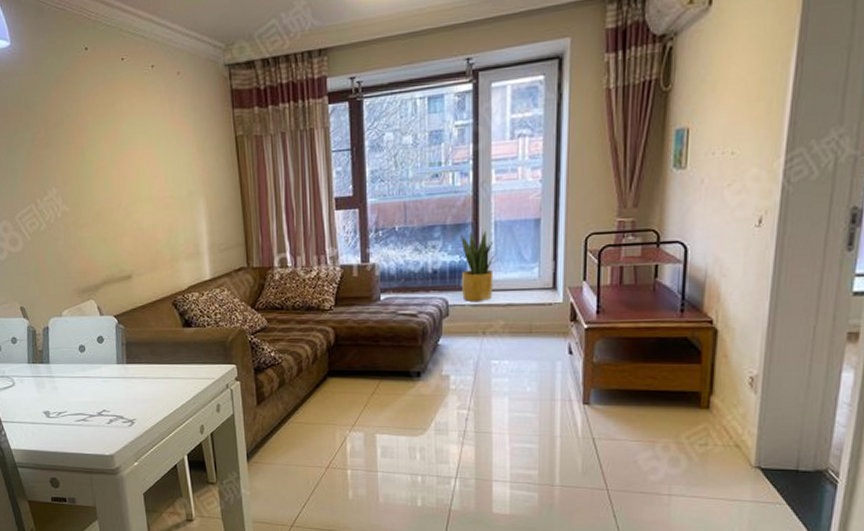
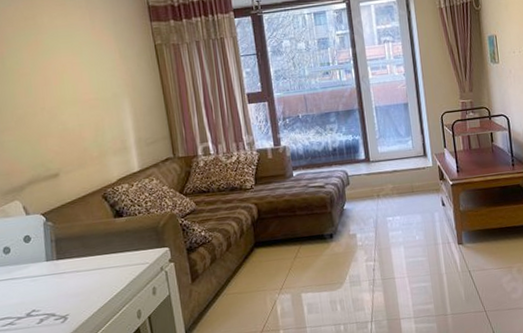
planter: present [461,230,497,302] -> none [351,114,381,172]

